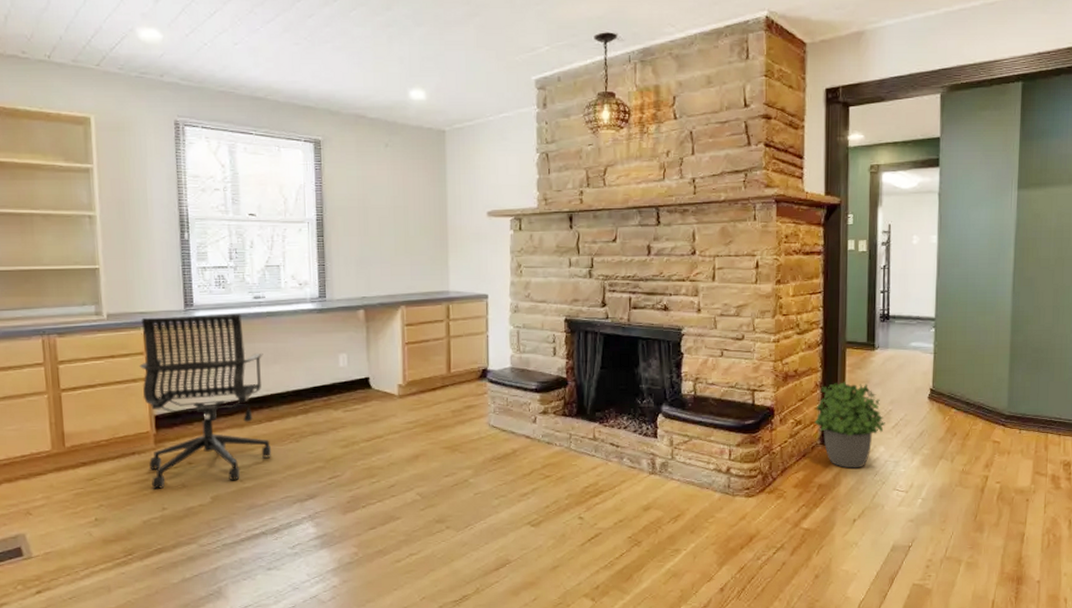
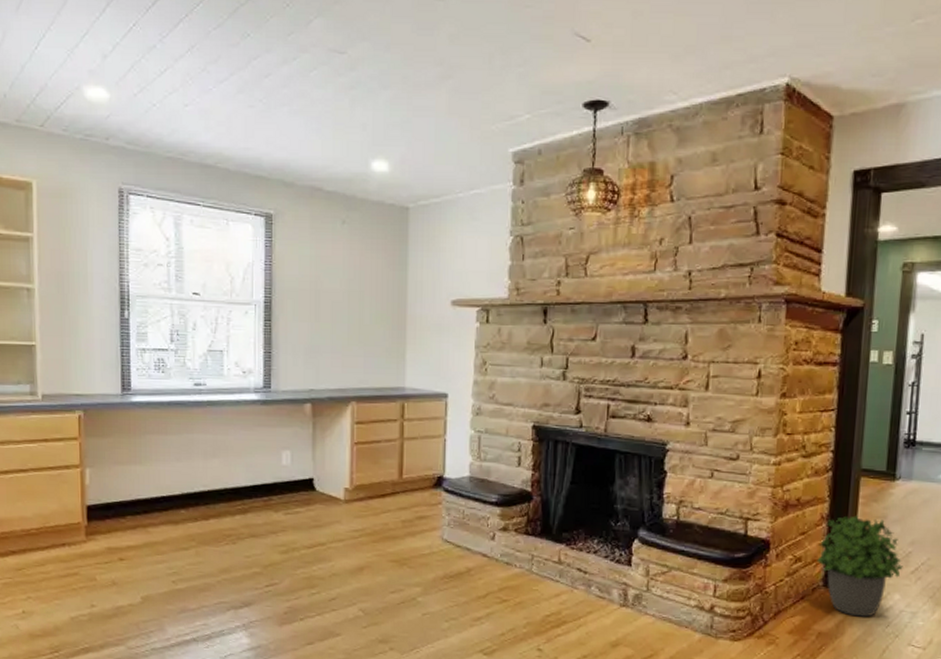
office chair: present [139,313,272,490] -> none [73,400,207,585]

